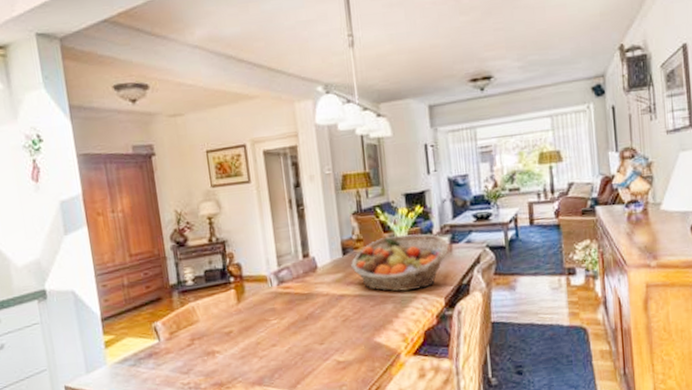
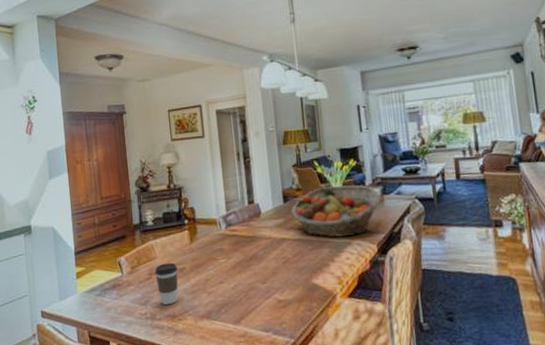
coffee cup: none [197,326,225,372] -> present [155,262,178,305]

